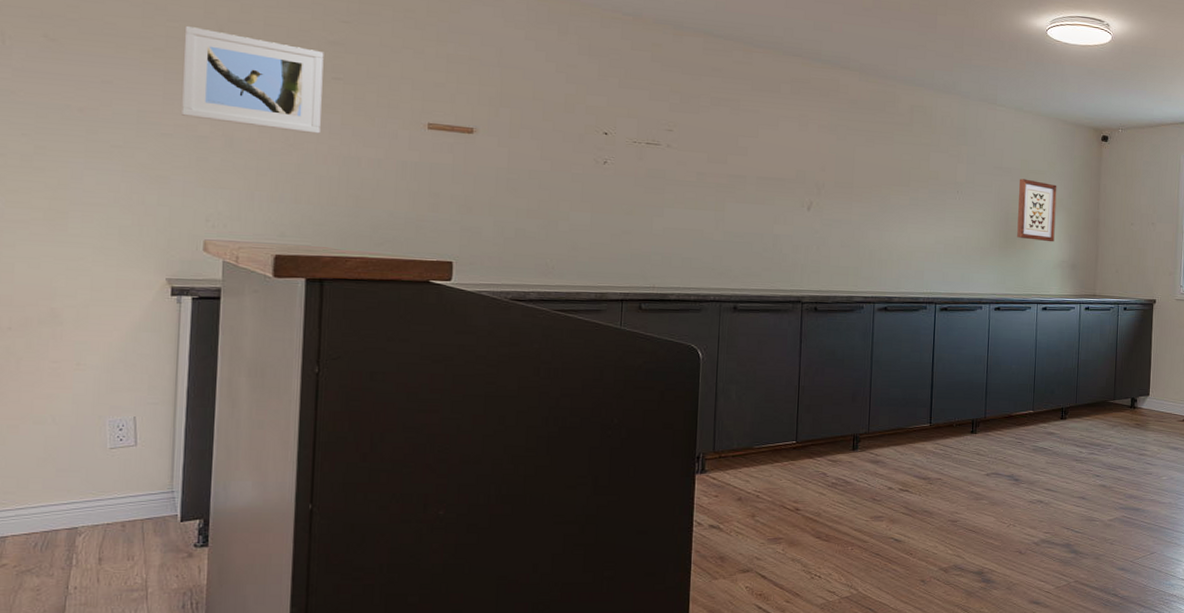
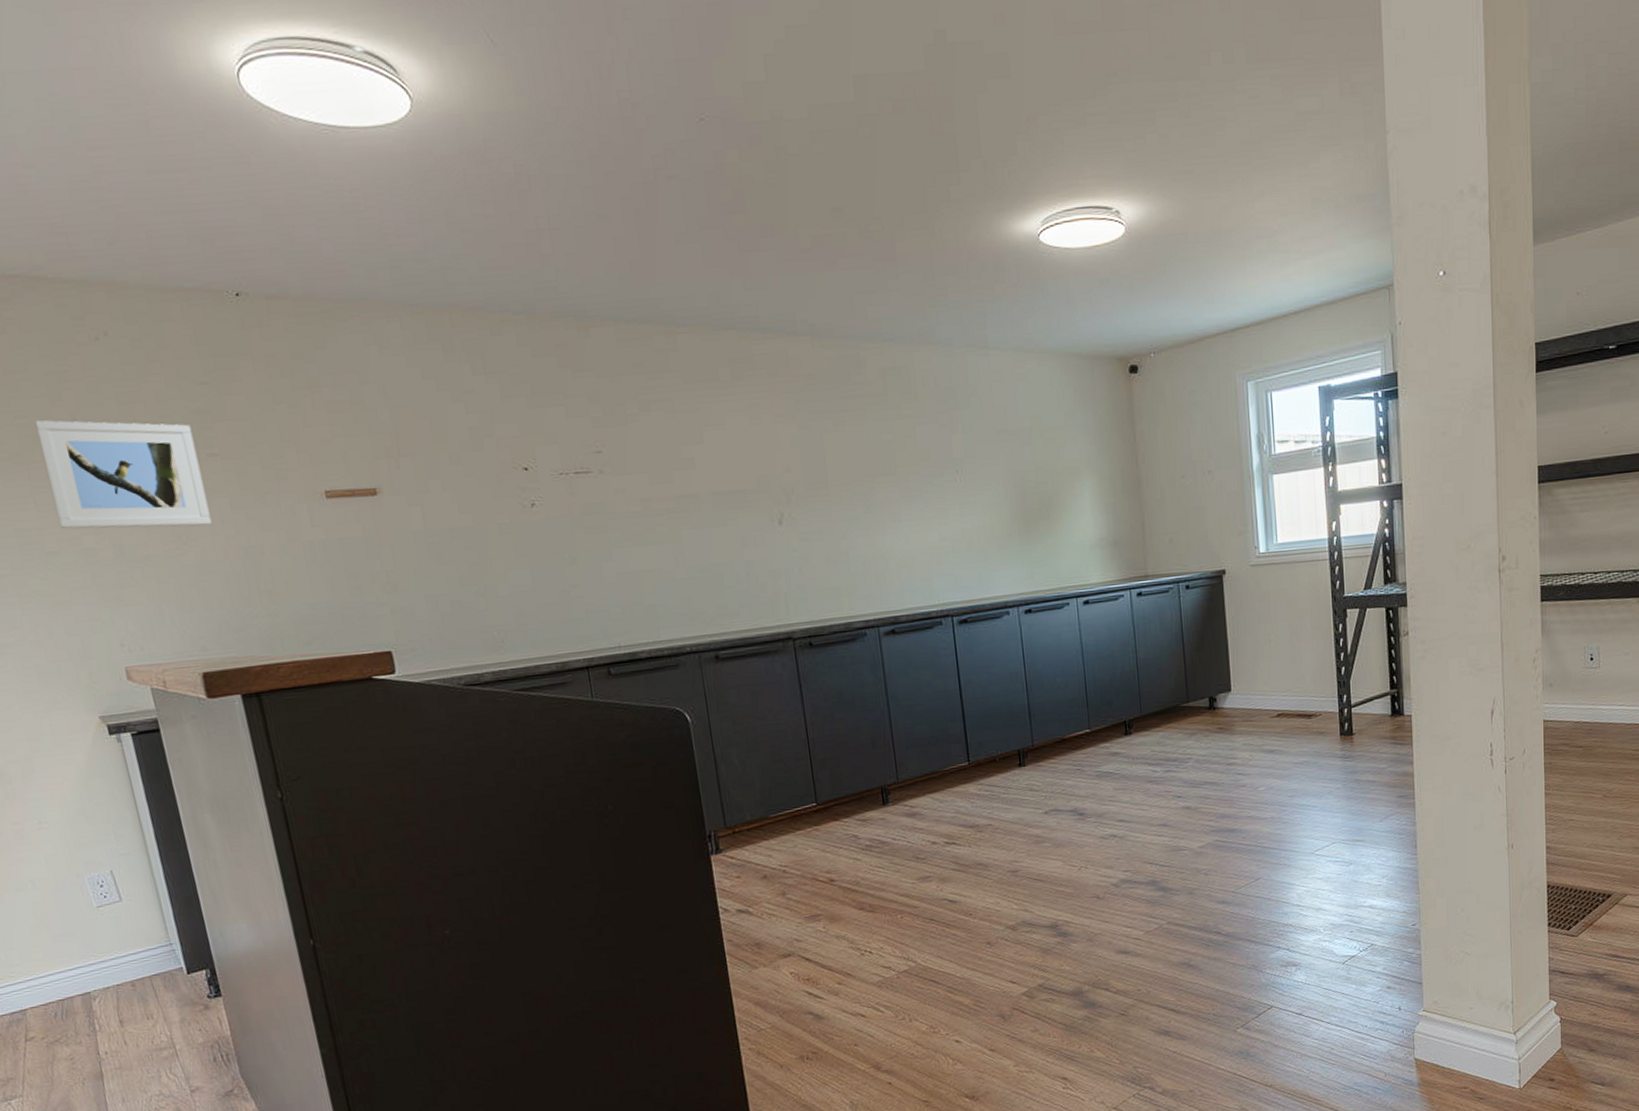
wall art: present [1017,178,1057,242] -> none [1032,440,1087,518]

